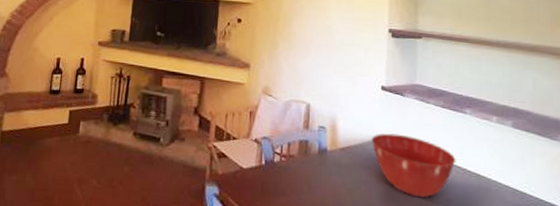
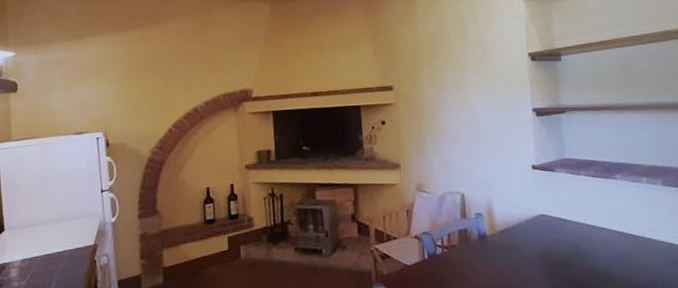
mixing bowl: present [371,133,456,198] -> none [528,209,612,266]

